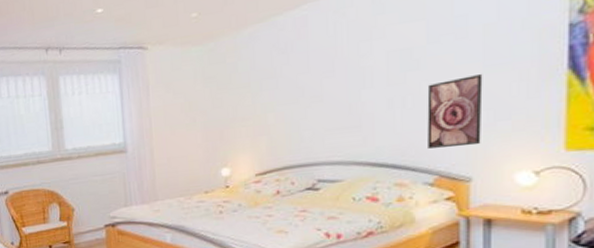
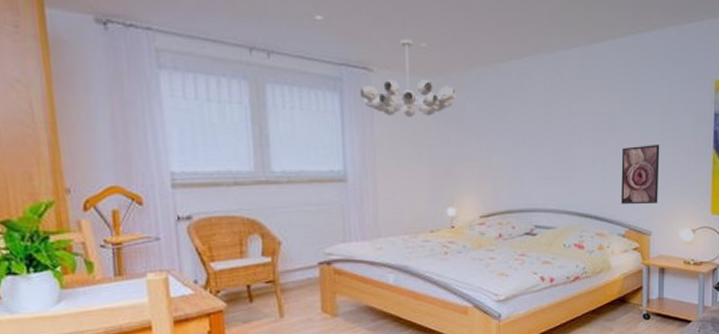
chandelier: none [136,12,228,88] -> present [360,39,456,117]

